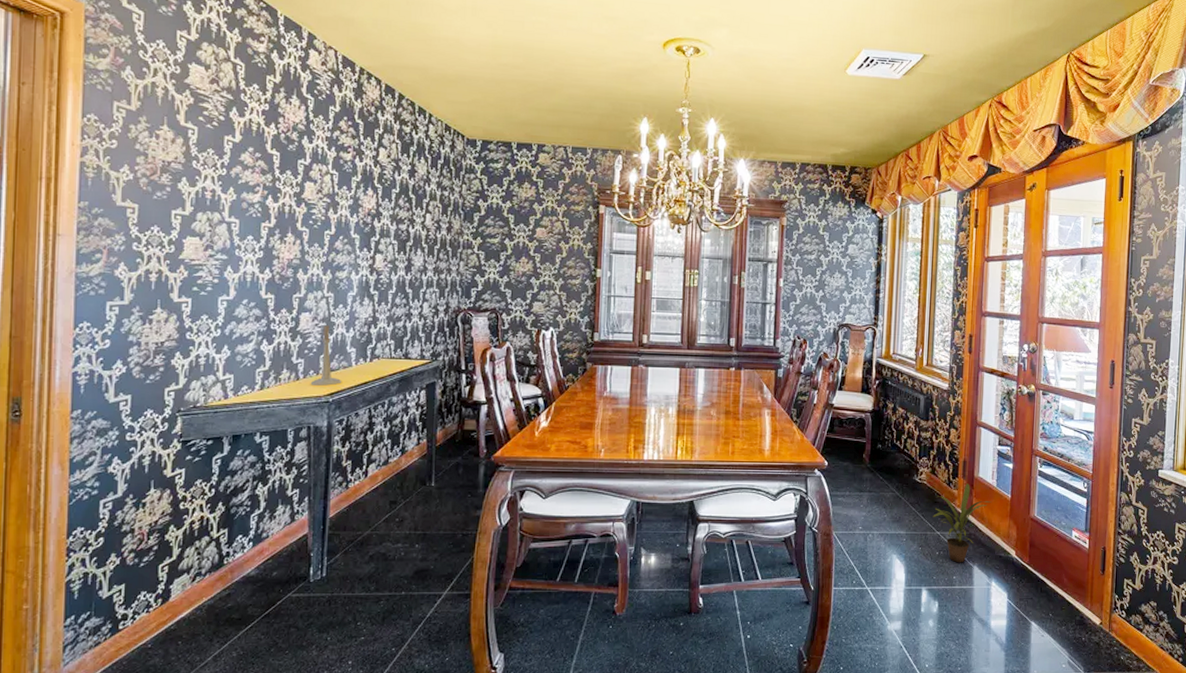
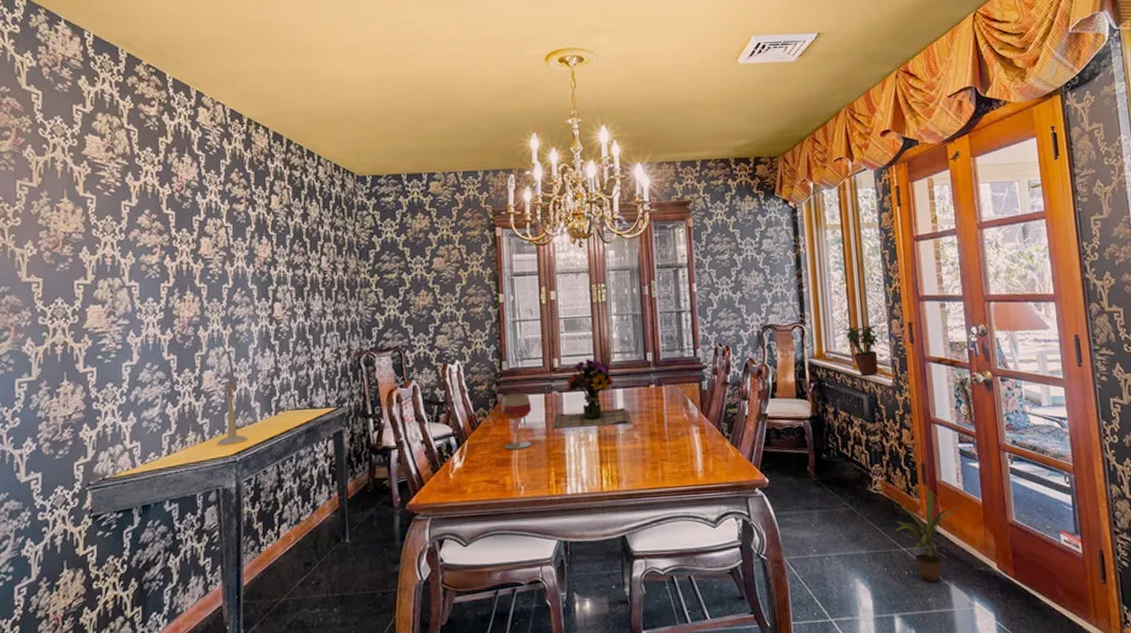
wineglass: none [588,363,618,416] -> present [500,392,532,450]
flower arrangement: none [635,337,710,401] -> present [551,358,632,429]
potted plant: none [912,333,943,379] -> present [844,325,880,376]

